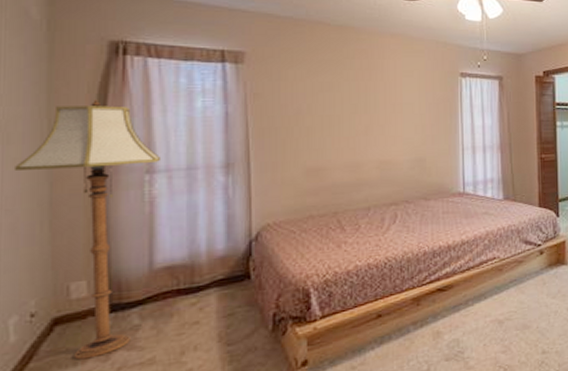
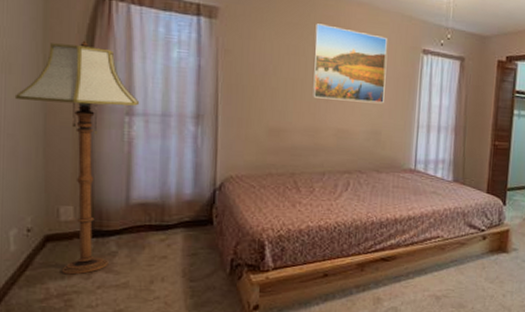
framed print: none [349,58,426,132] -> present [313,23,387,104]

